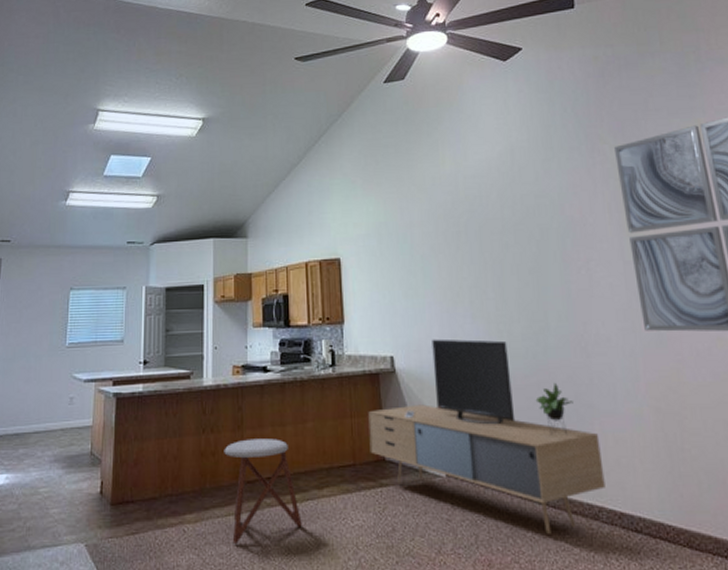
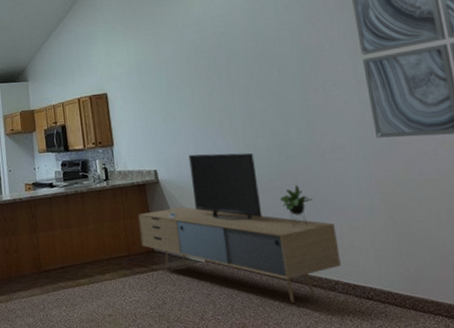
stool: present [224,439,302,545] -> none [24,238,90,317]

